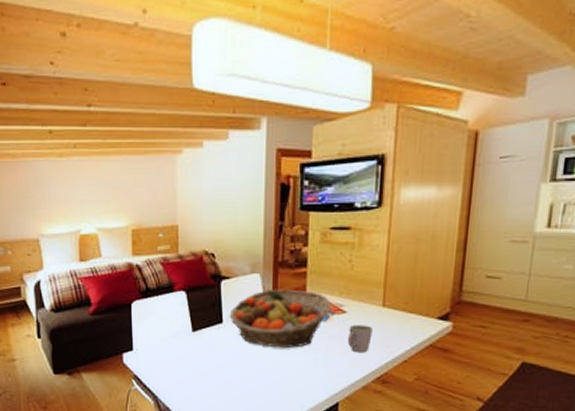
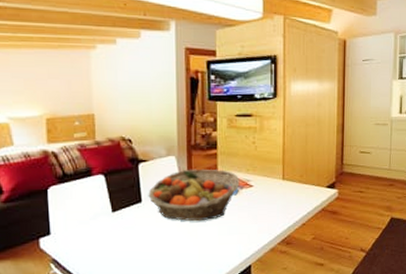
mug: present [348,324,373,353] -> none [256,196,276,220]

